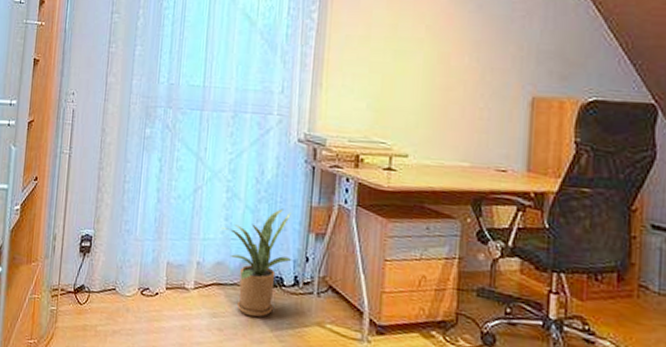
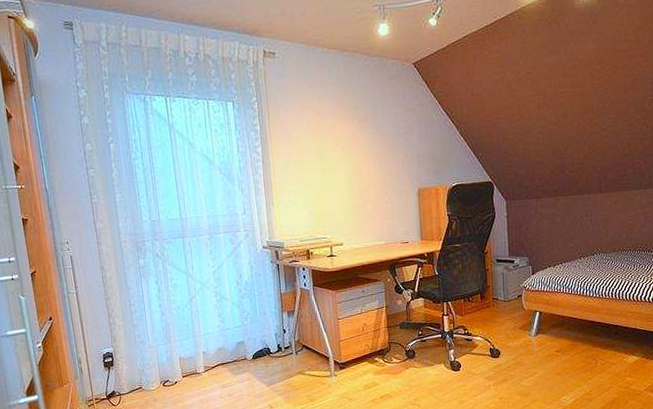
house plant: present [221,208,292,318] -> none [217,299,274,381]

